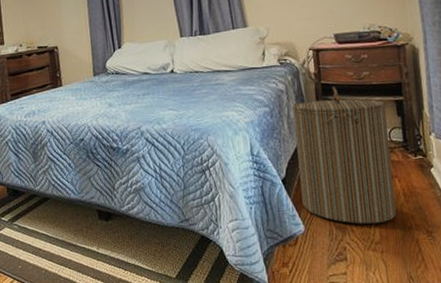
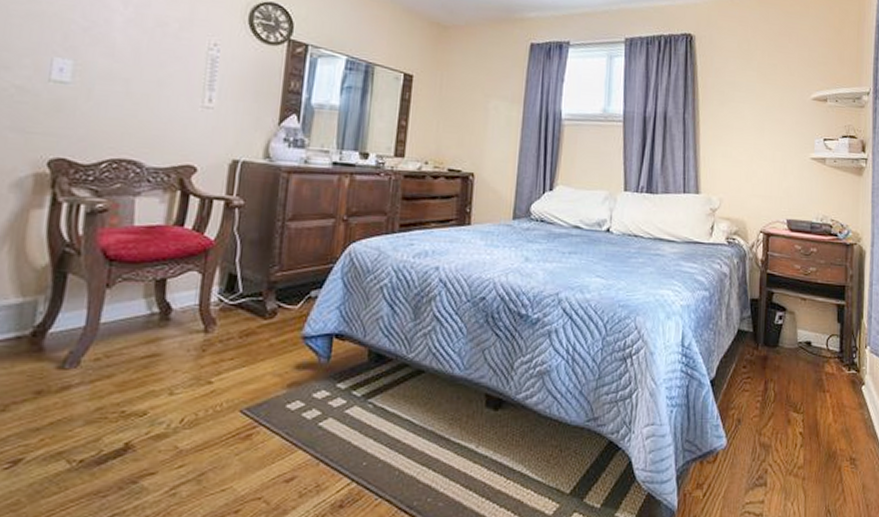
laundry hamper: present [292,86,397,224] -> none [729,278,828,445]

